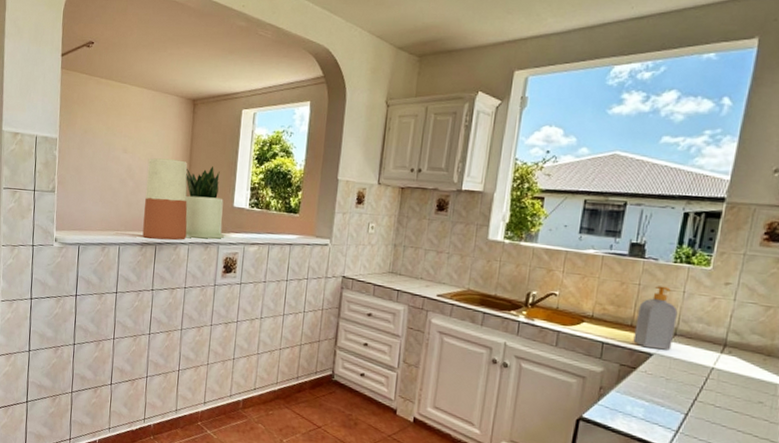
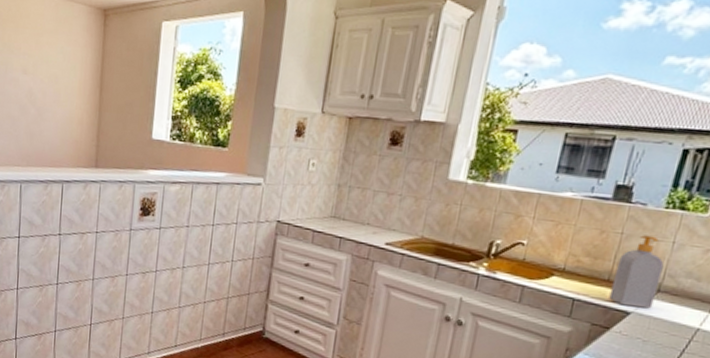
vase: present [142,158,188,241] -> none [47,80,99,178]
planter: present [185,166,226,240] -> none [96,90,144,178]

